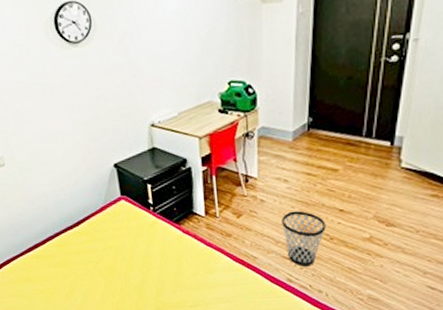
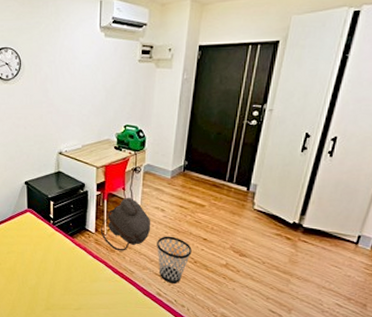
backpack: none [211,169,273,235] -> present [100,197,151,251]

